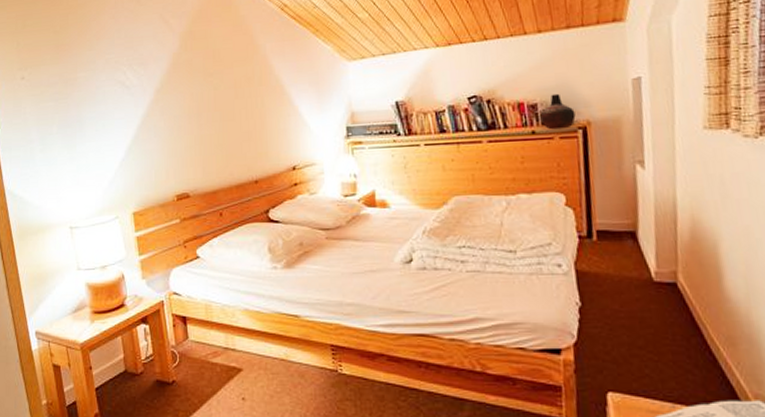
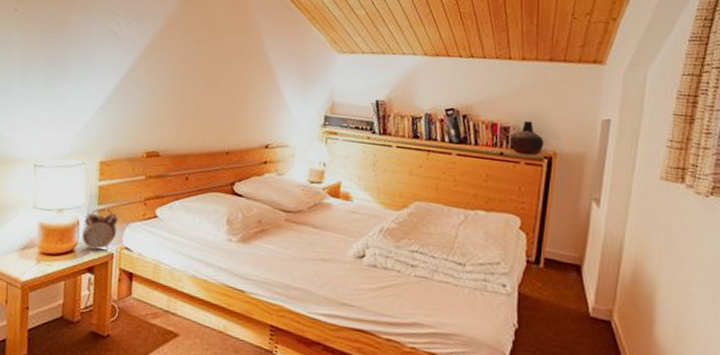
alarm clock: none [130,258,163,303] -> present [82,208,119,251]

